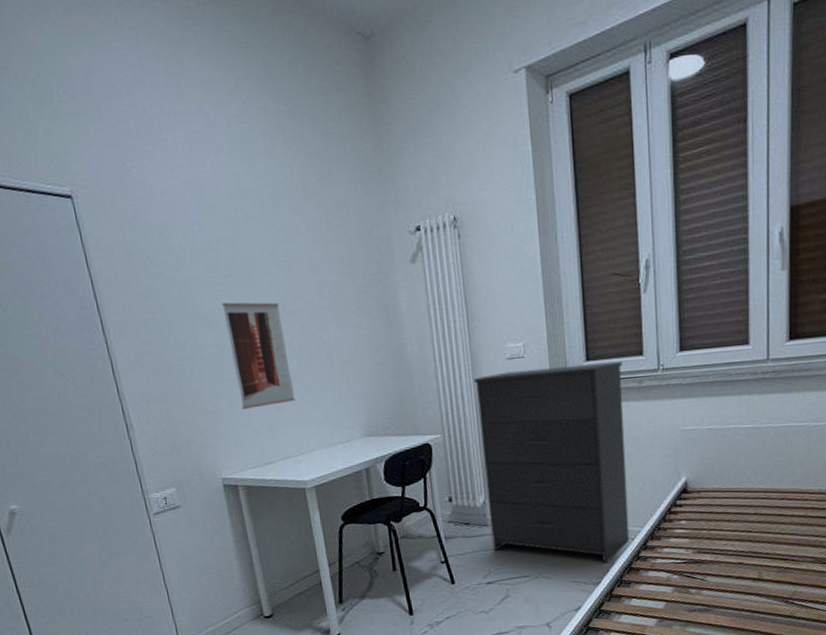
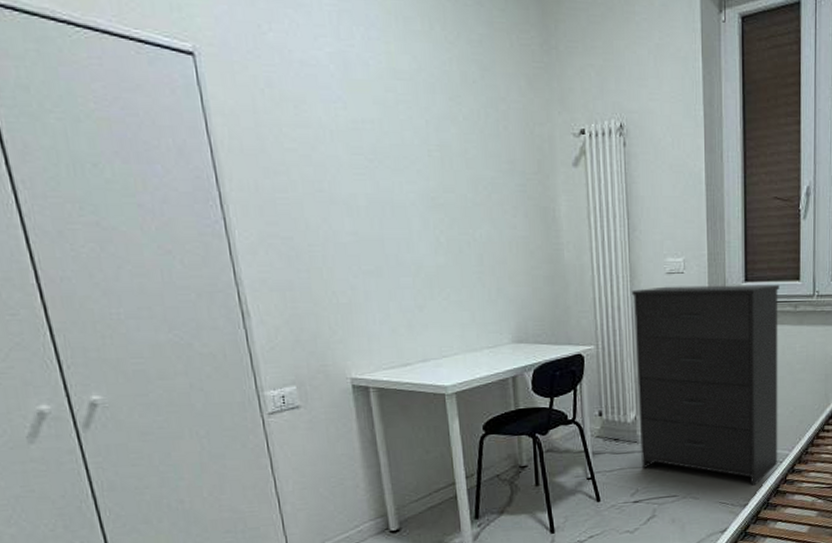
wall art: present [222,302,295,409] -> none [364,188,440,305]

